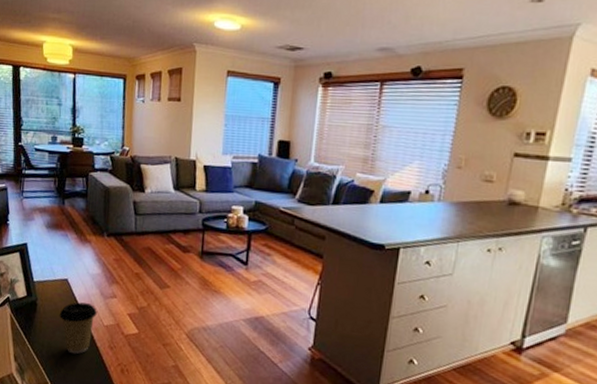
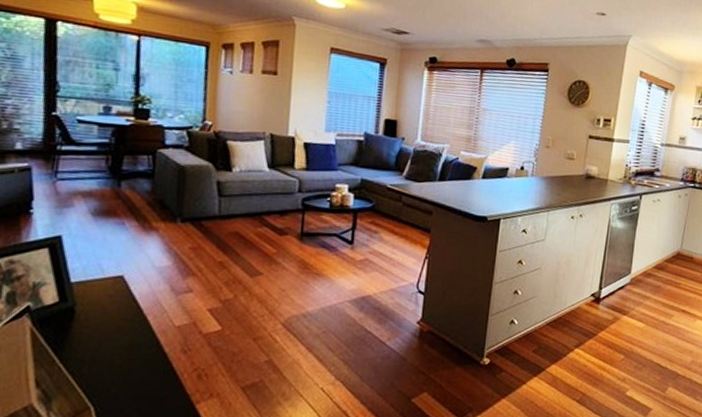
coffee cup: present [59,302,97,355] -> none [109,302,165,366]

